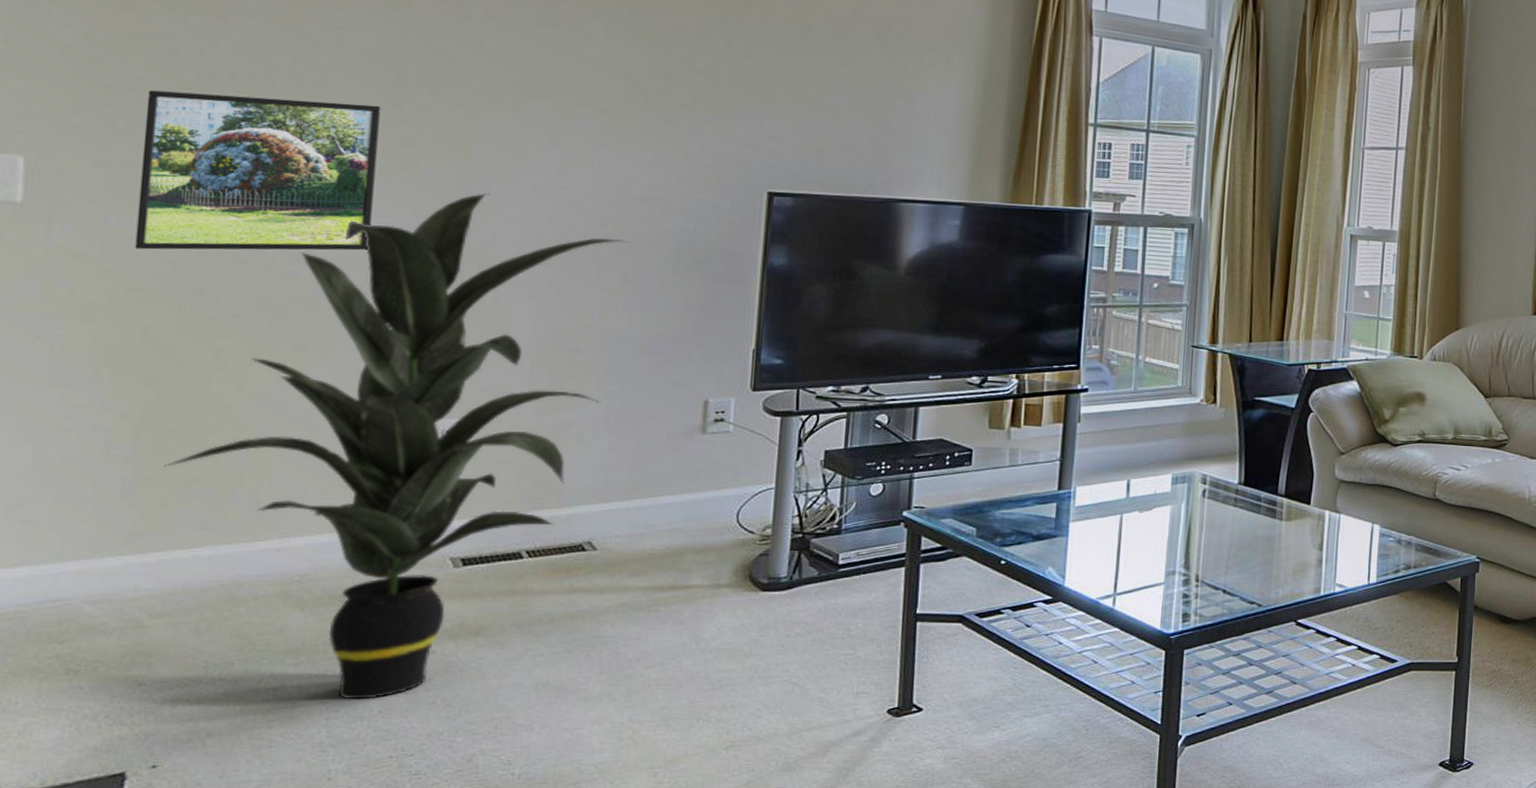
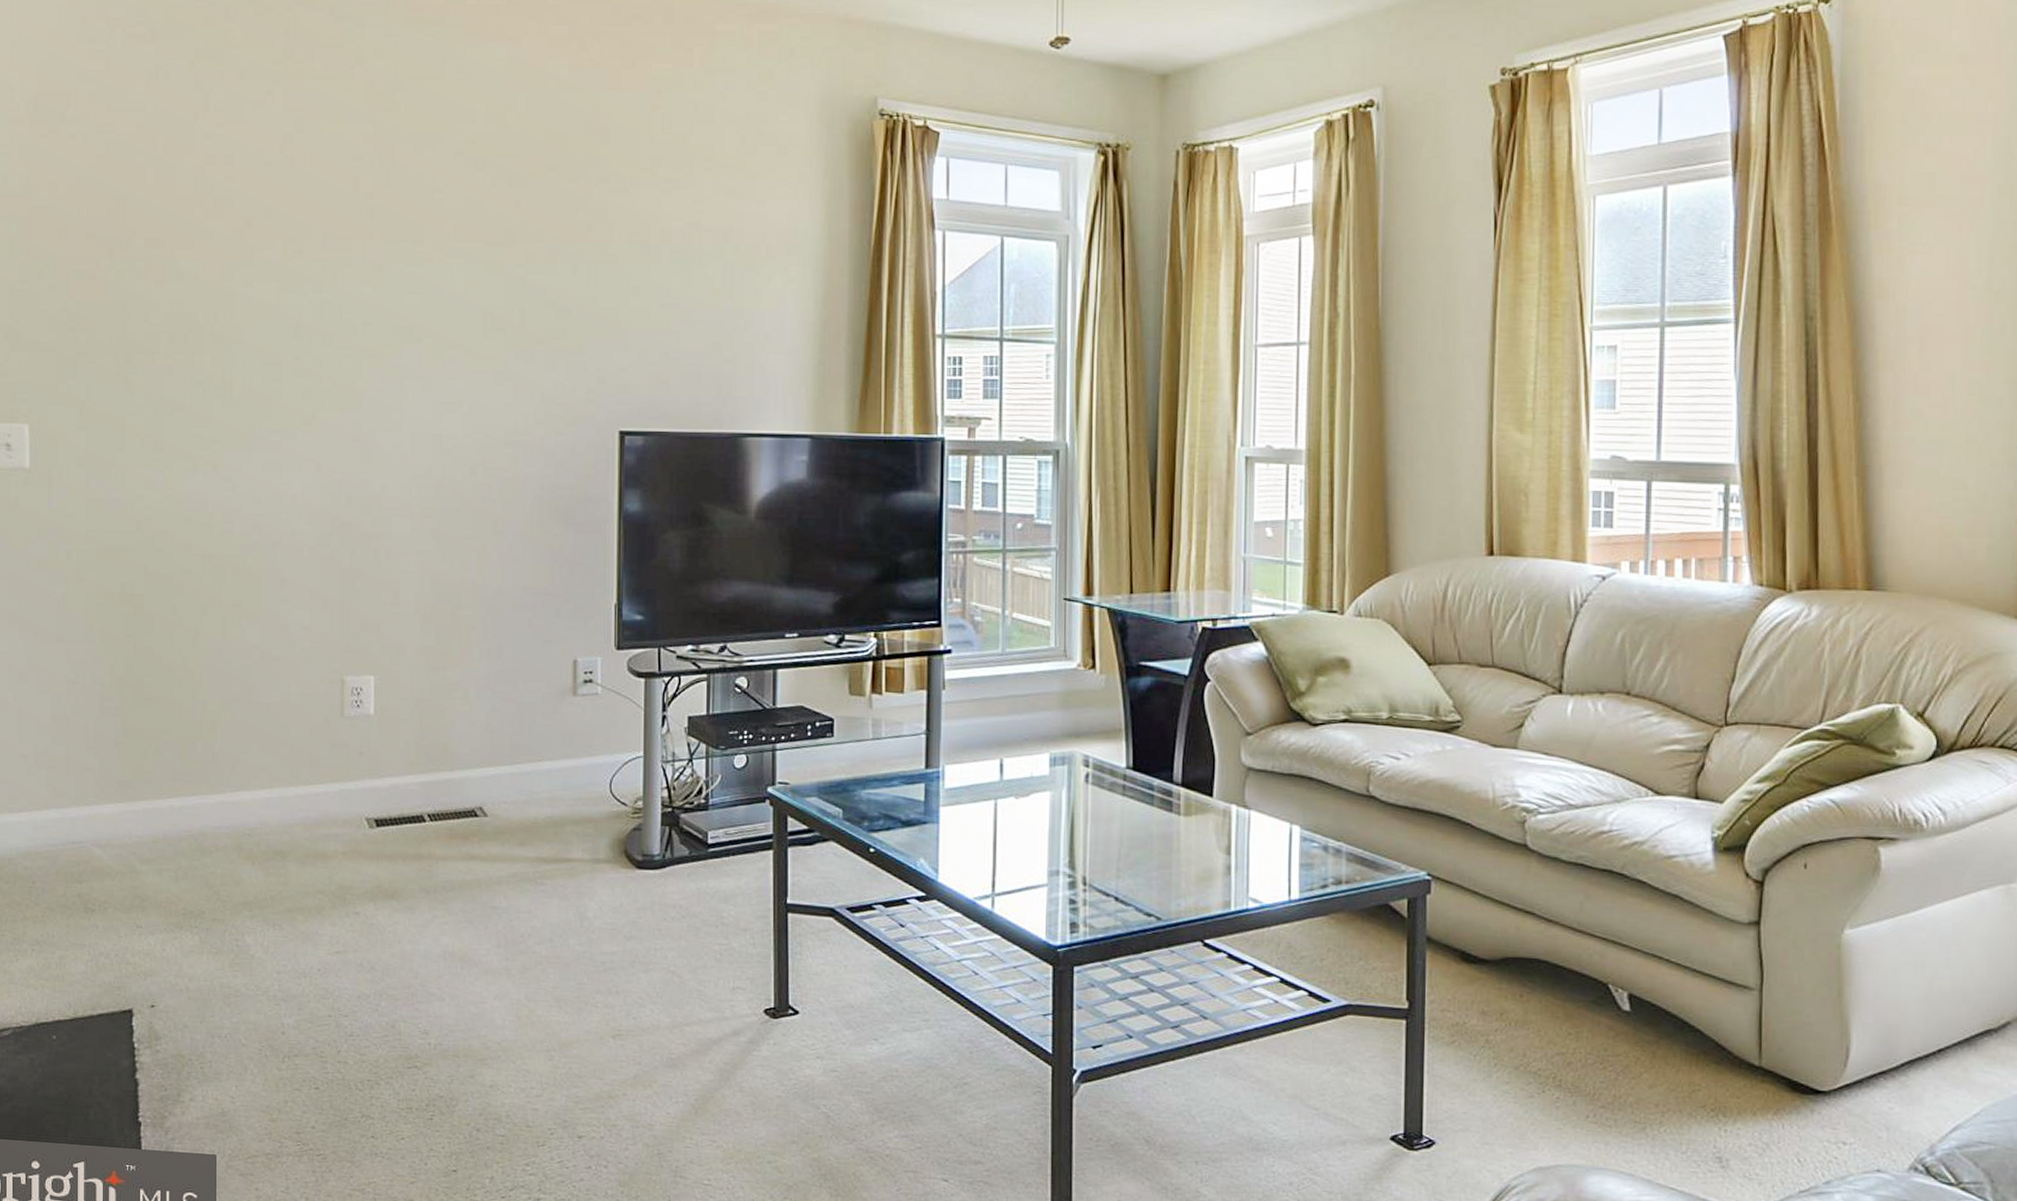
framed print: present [135,90,381,251] -> none [110,356,285,510]
indoor plant: present [164,193,628,700] -> none [143,444,496,957]

